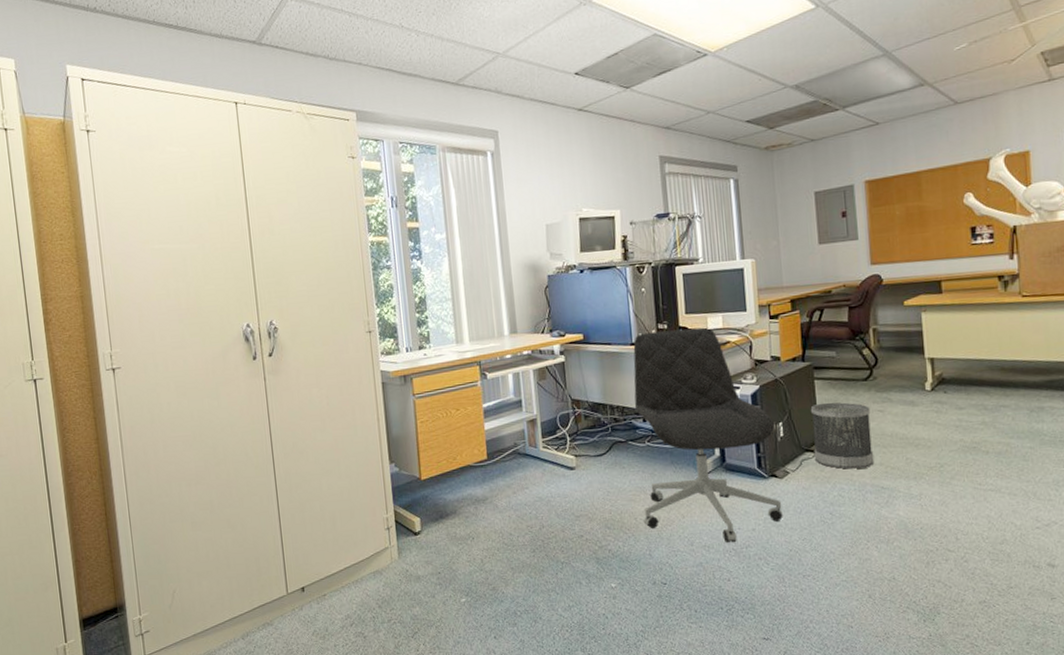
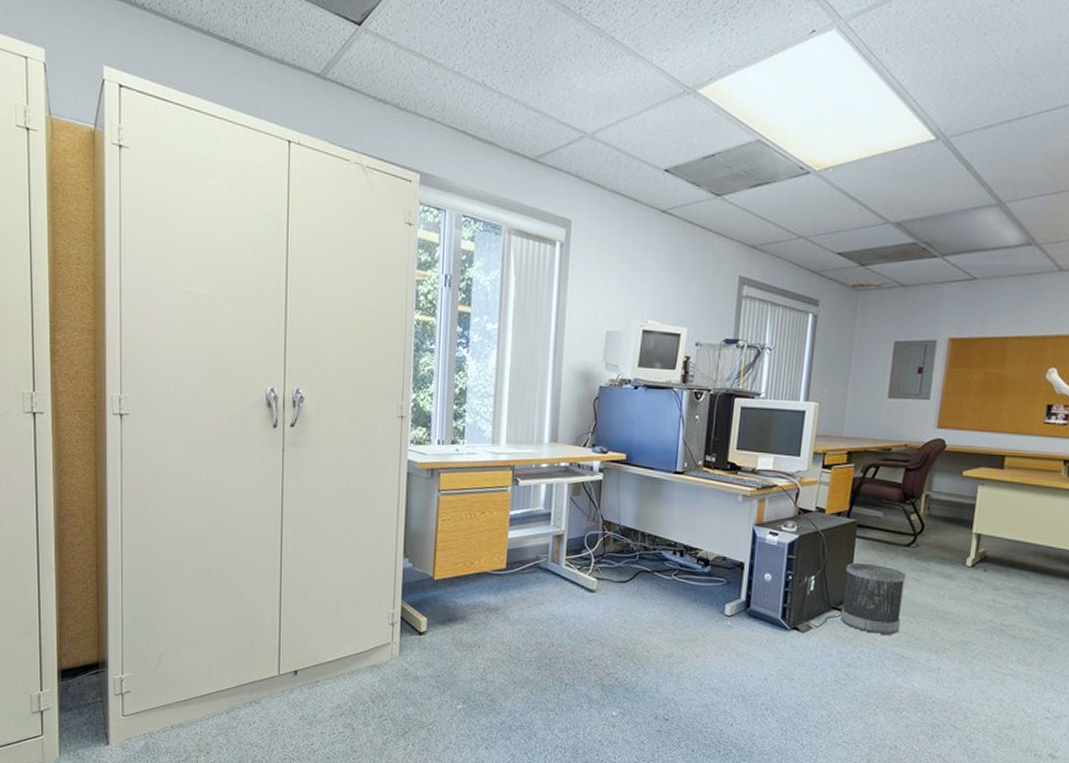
office chair: present [633,327,784,544] -> none [655,462,806,690]

